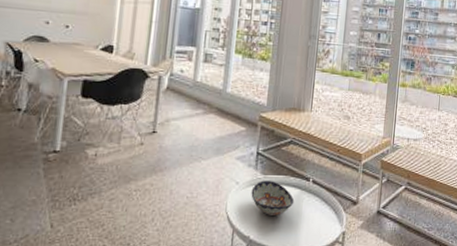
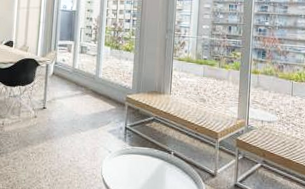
decorative bowl: present [251,180,295,215] -> none [121,151,159,181]

